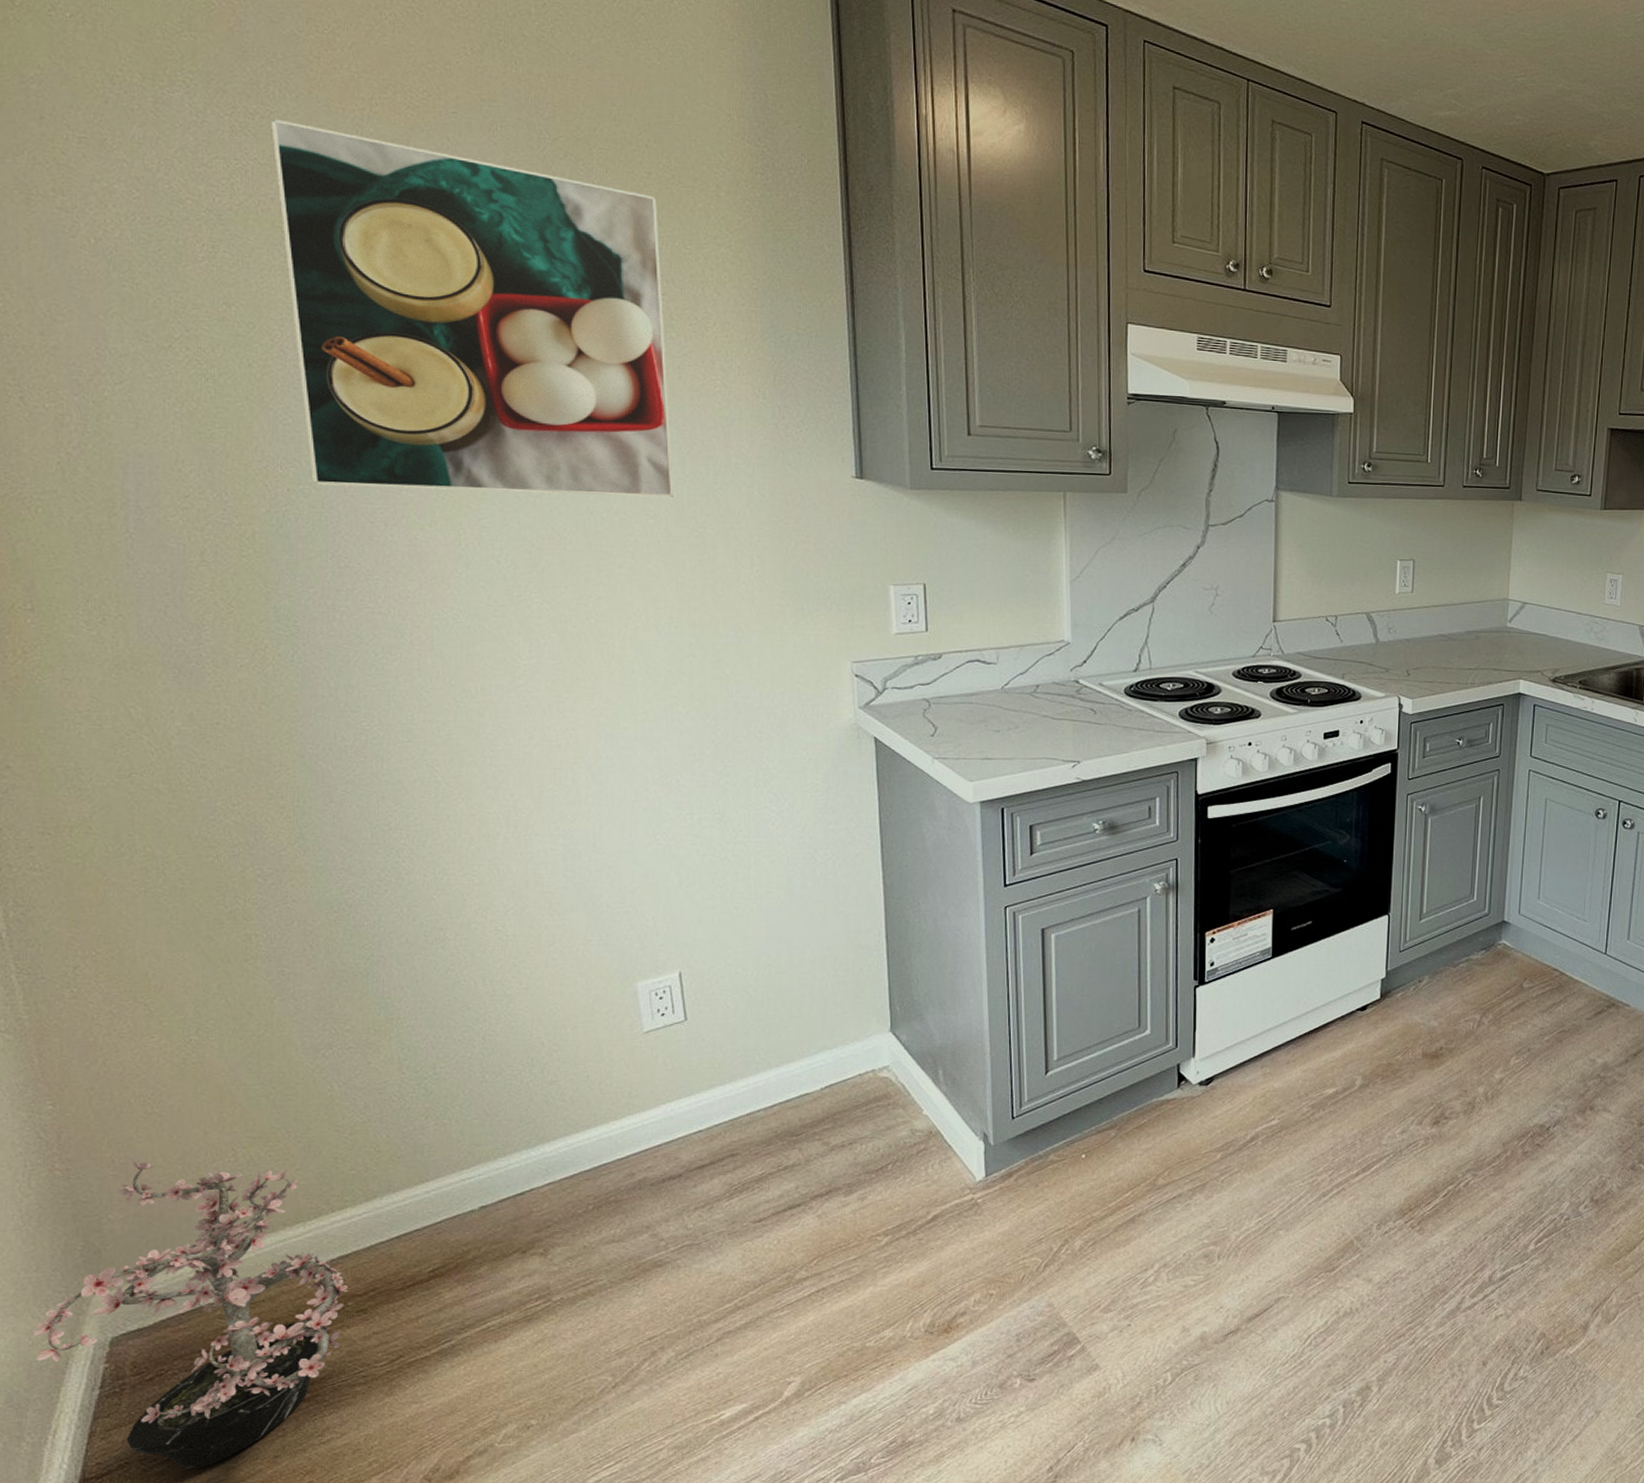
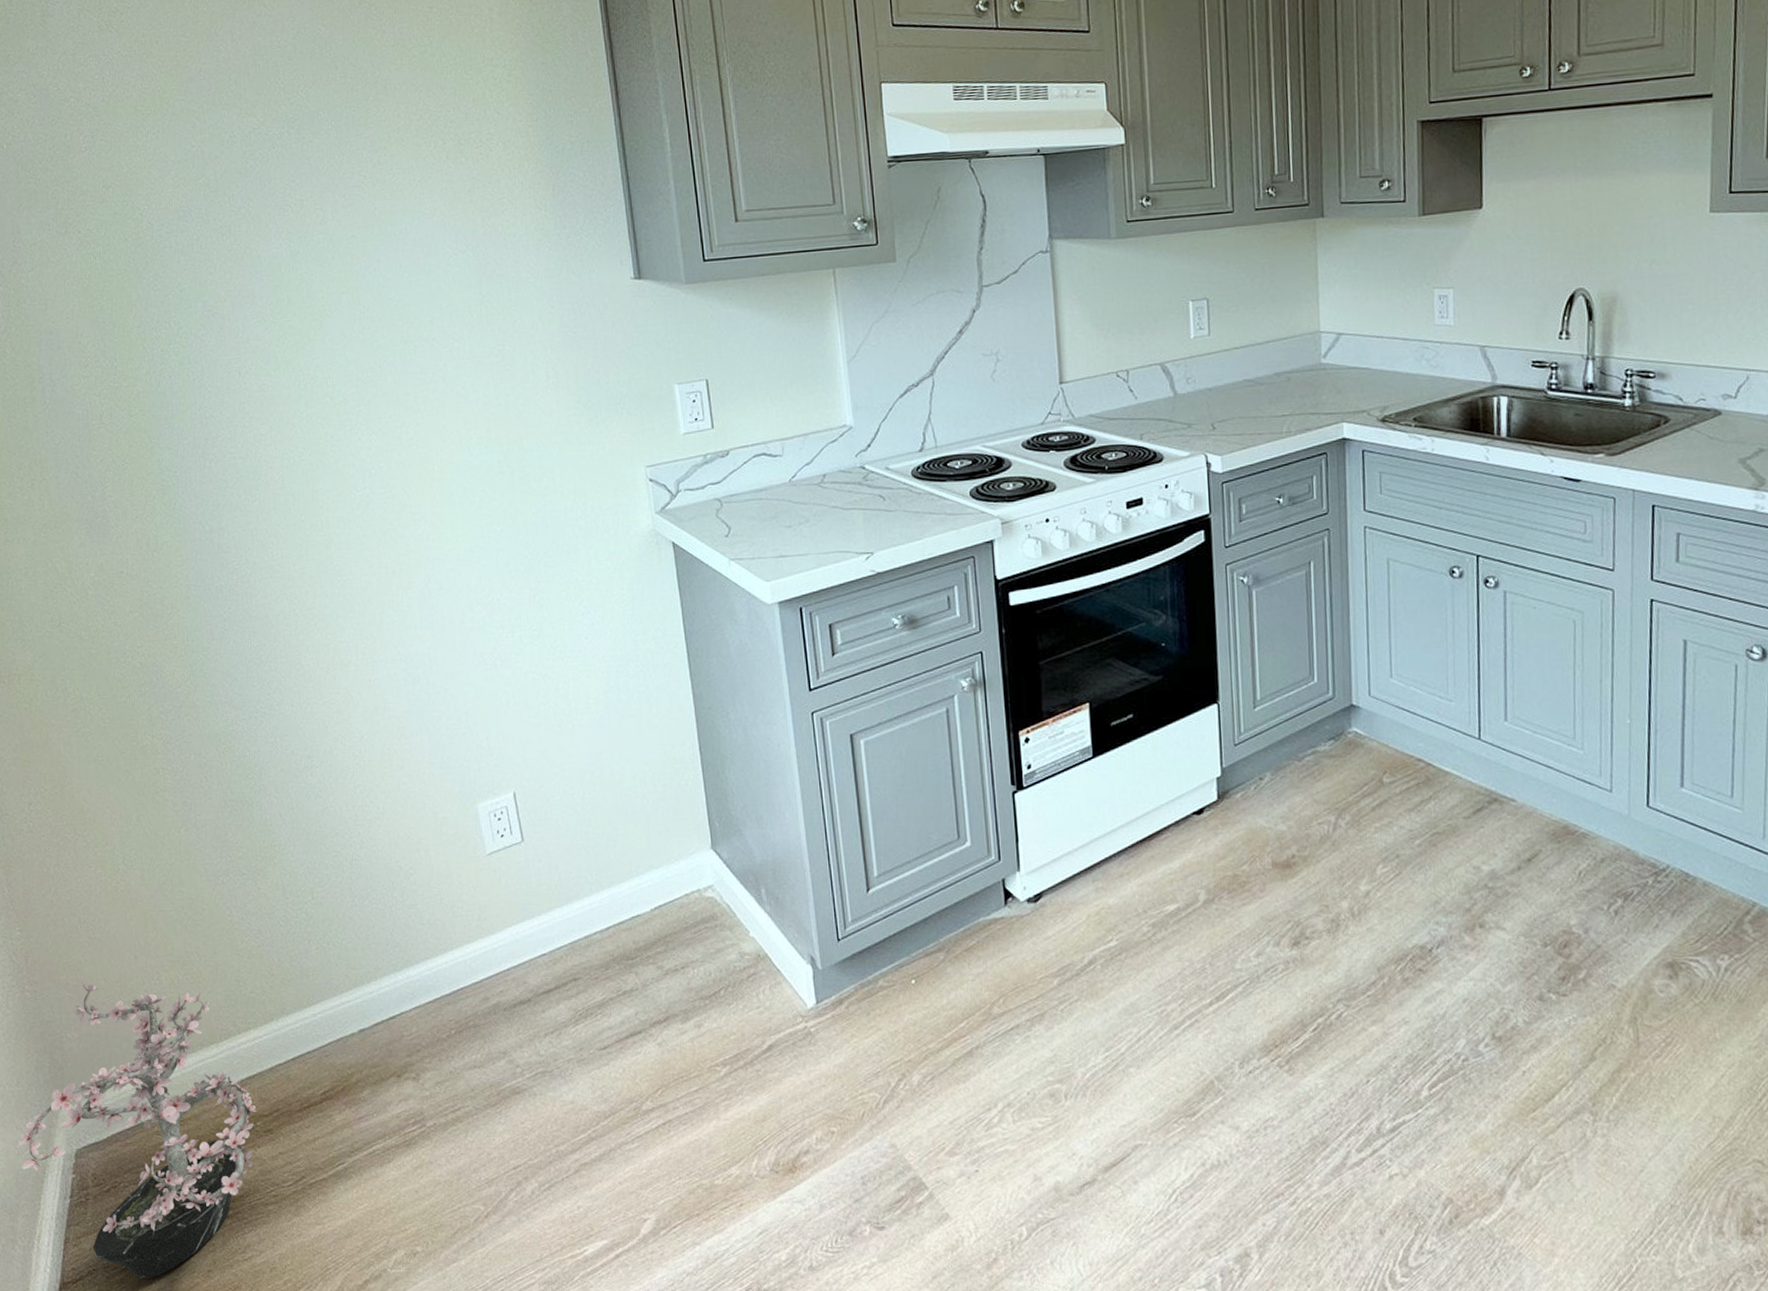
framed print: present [271,118,673,498] -> none [128,13,474,343]

